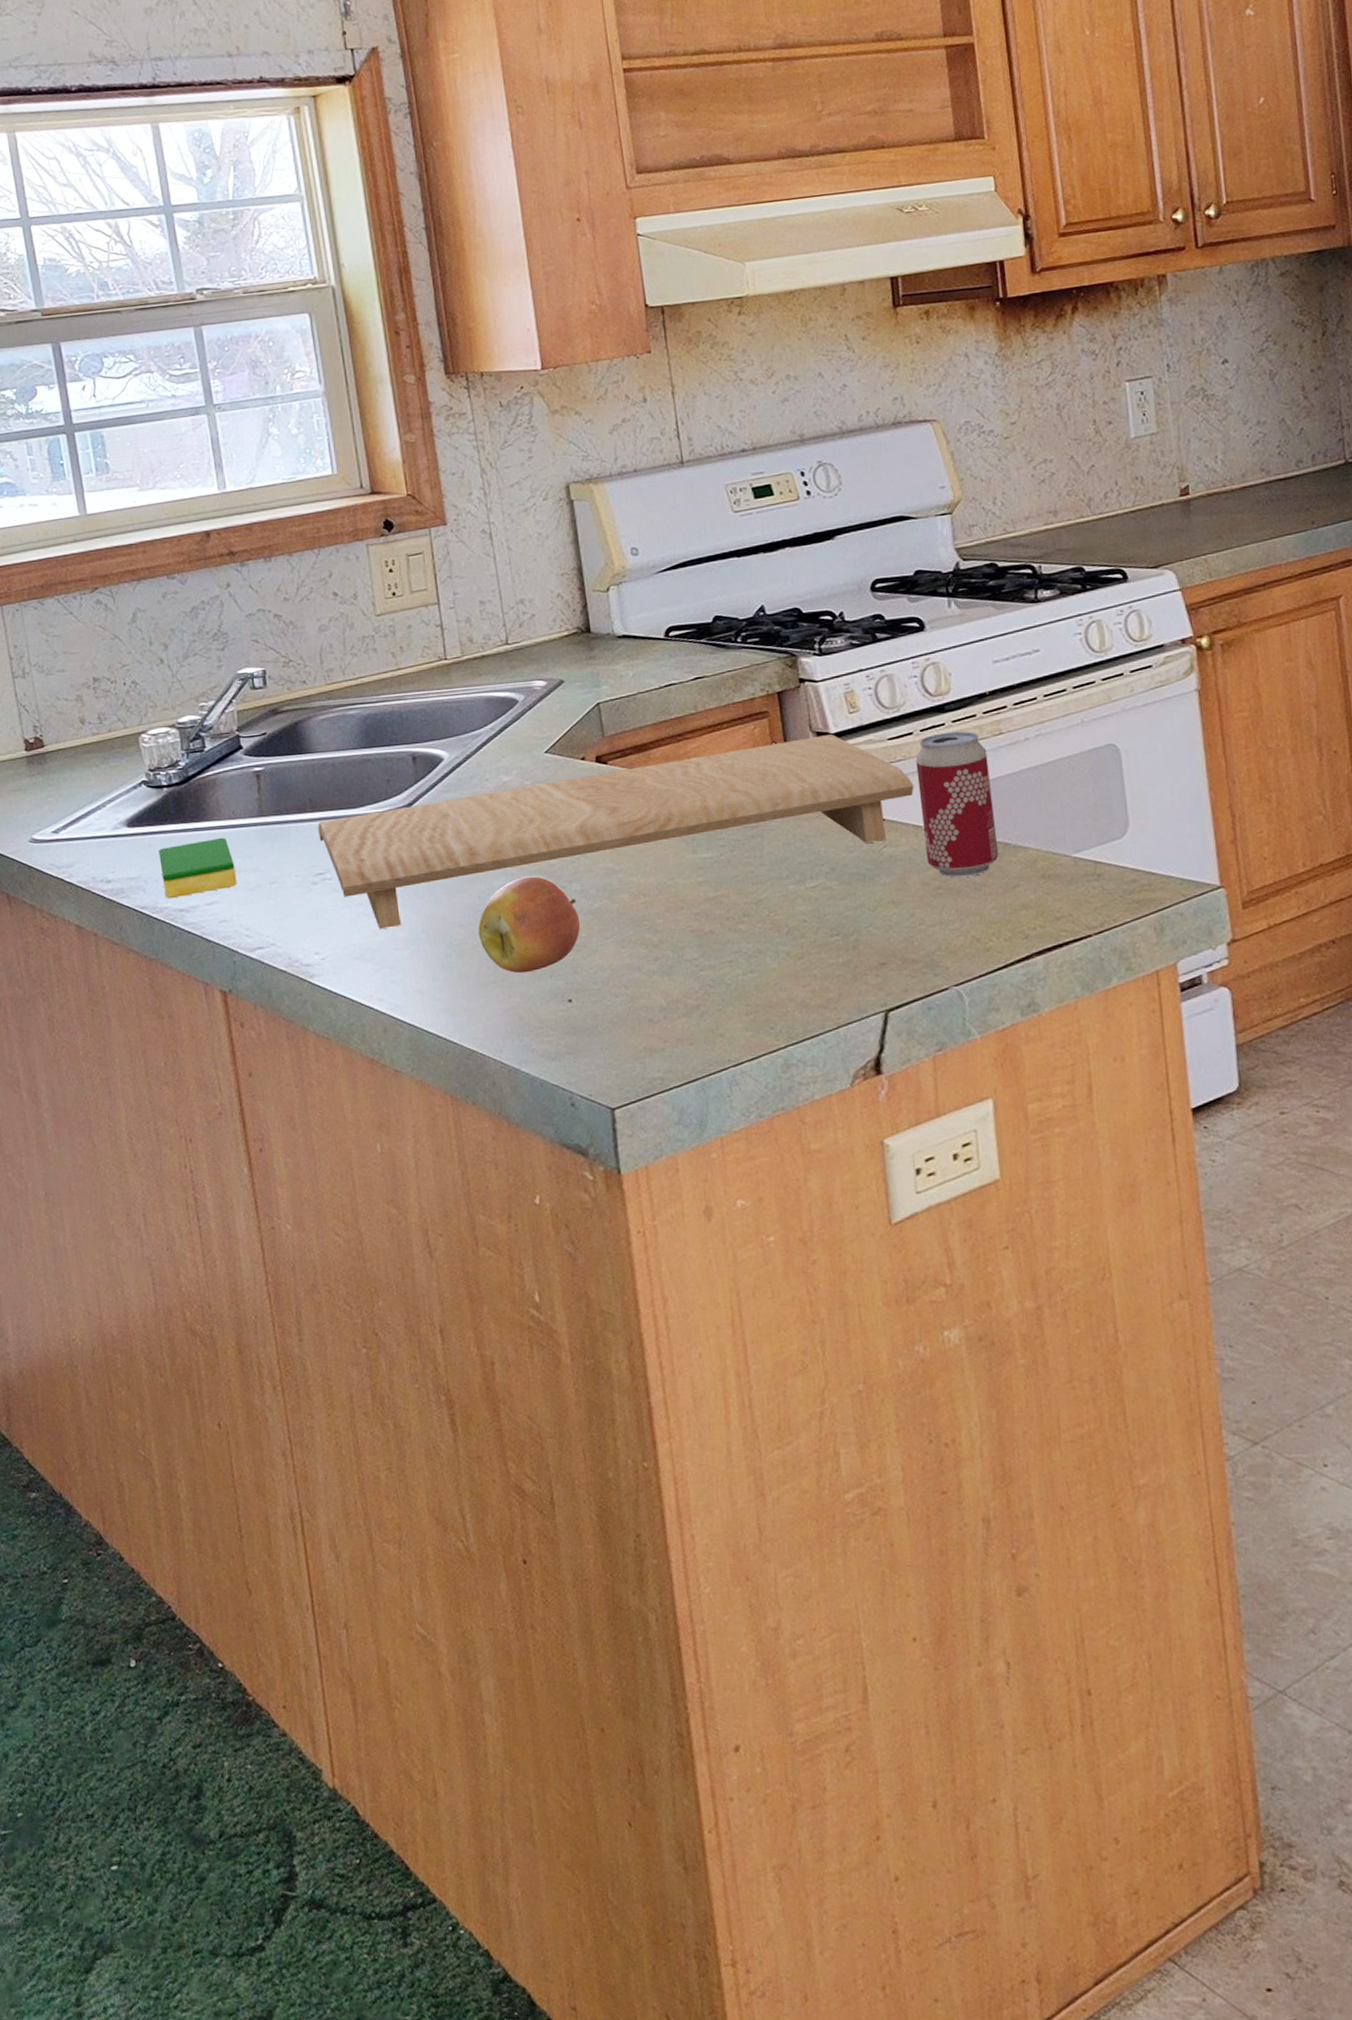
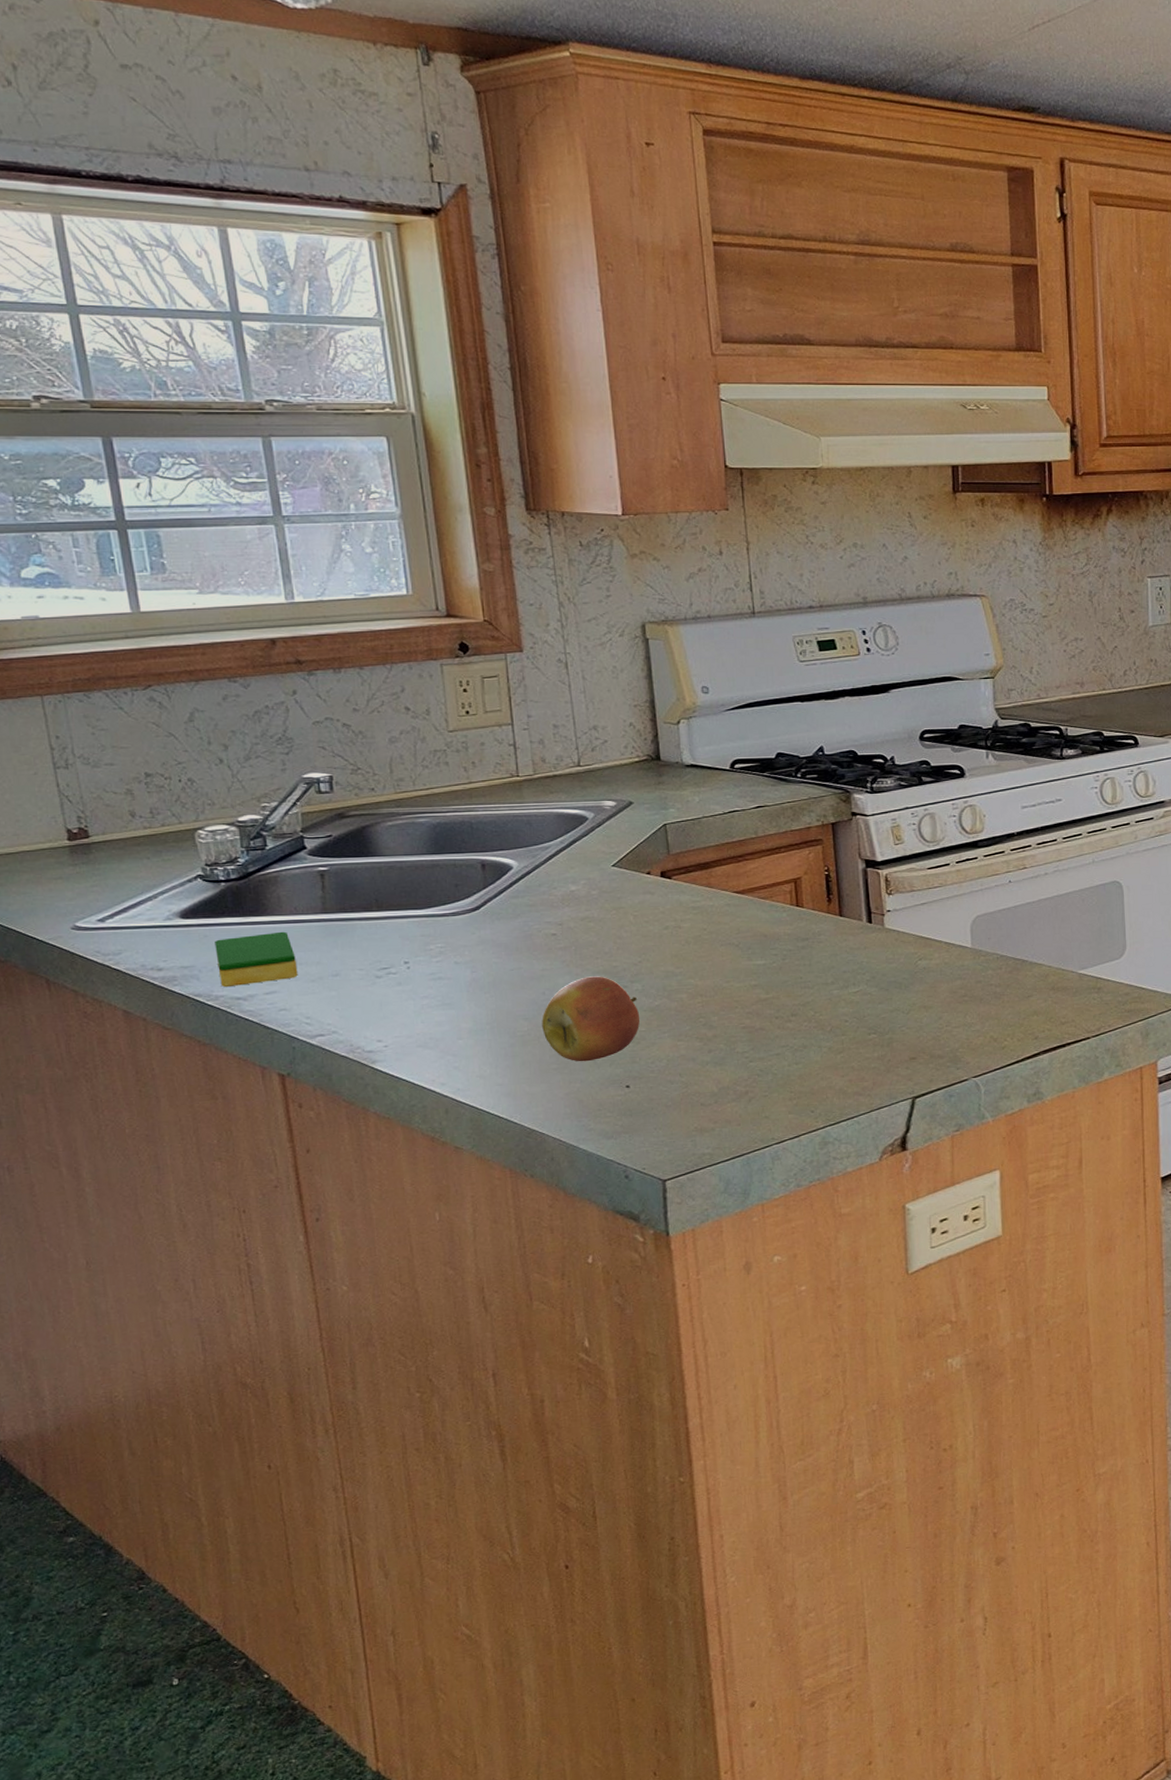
cutting board: present [318,734,914,929] -> none [383,862,948,1020]
beverage can: present [915,731,999,878] -> none [950,864,1017,988]

